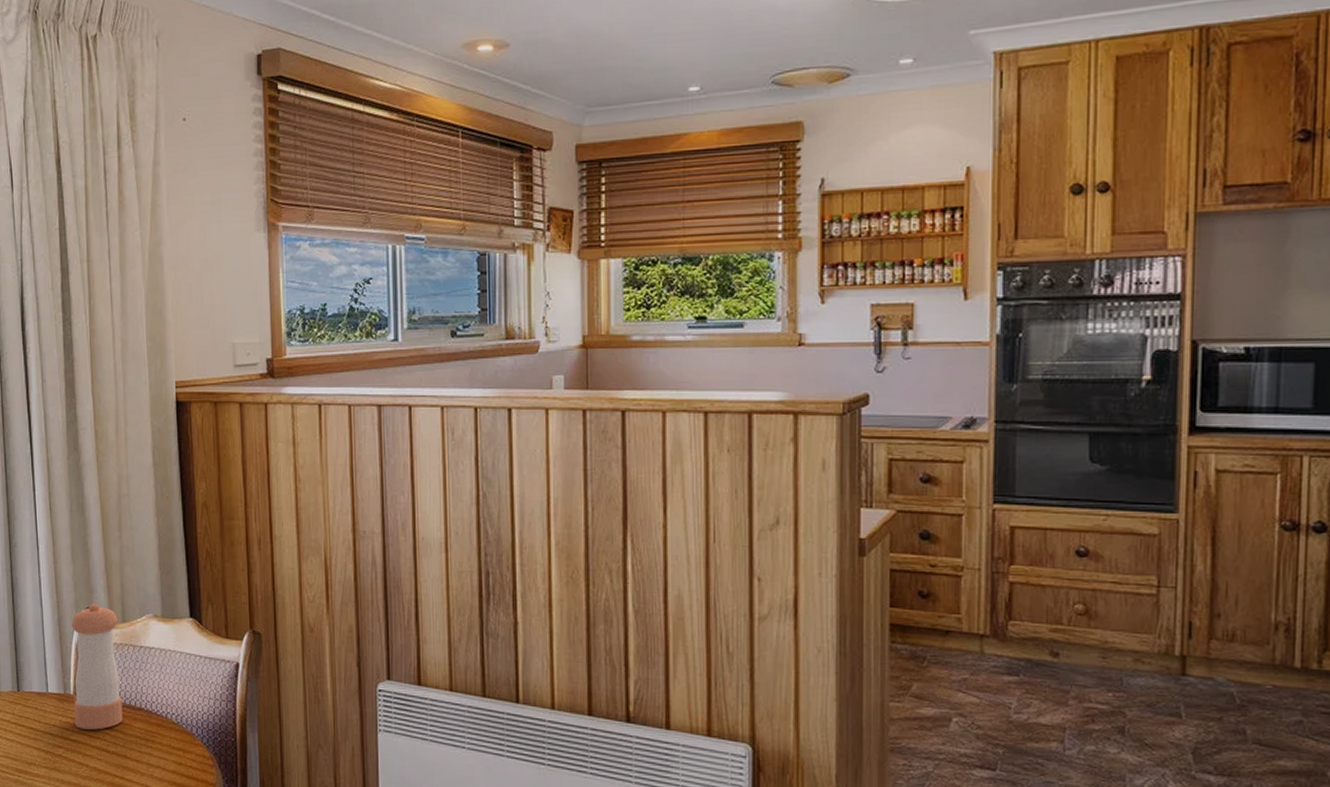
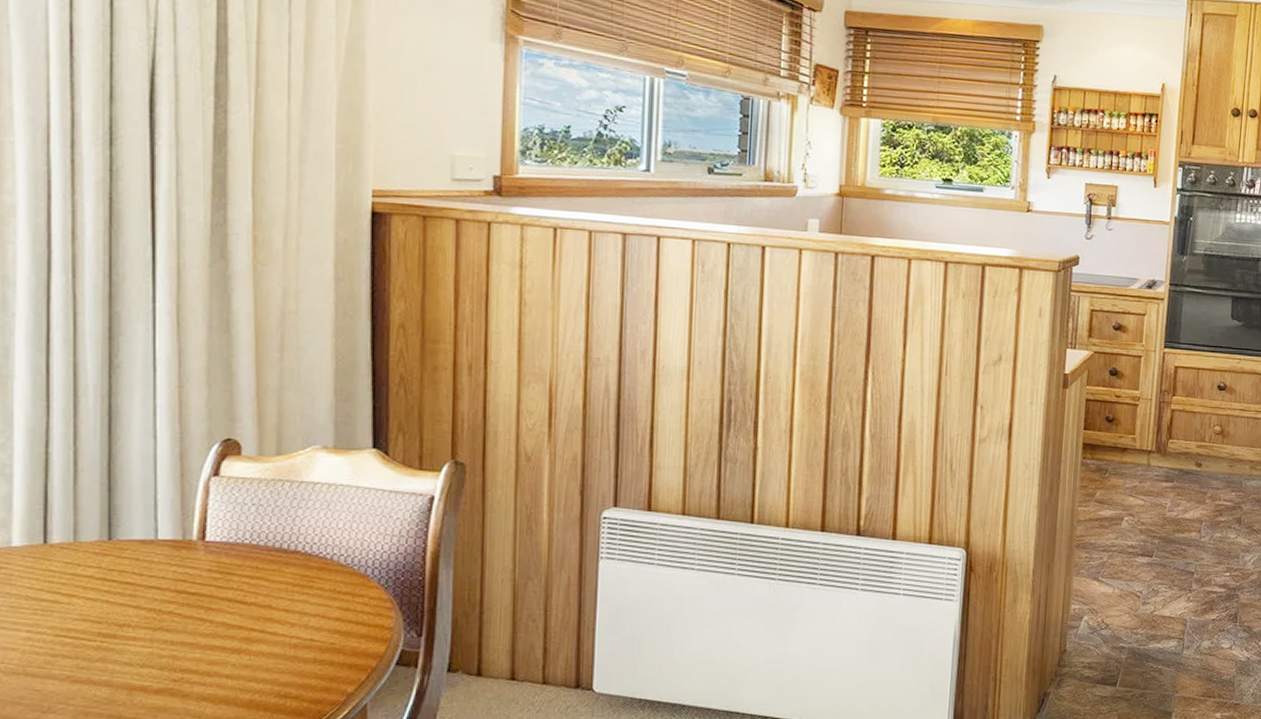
pepper shaker: present [71,603,123,730] -> none [197,434,271,579]

